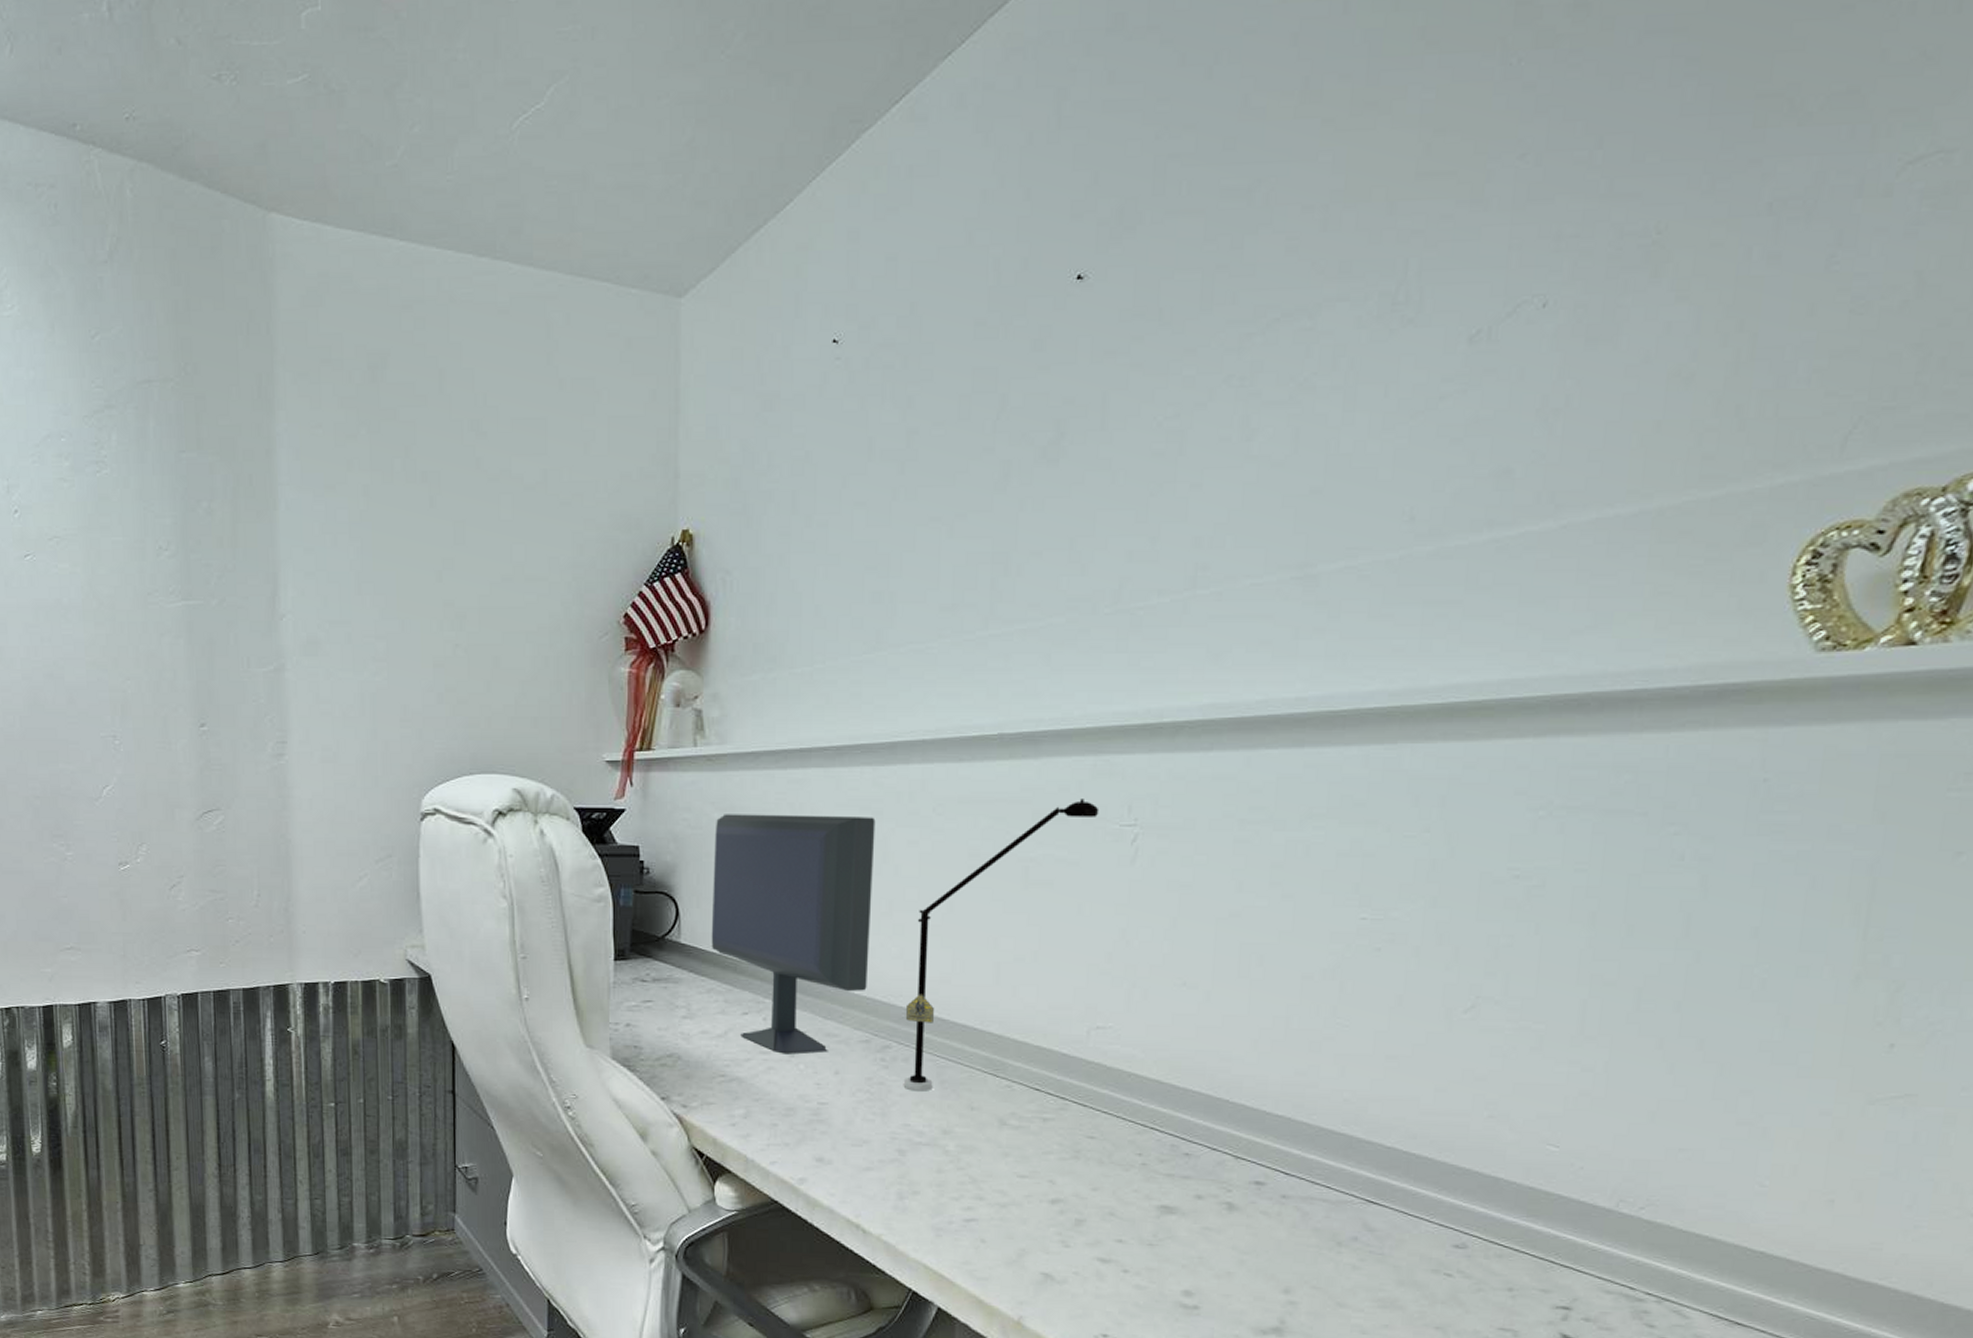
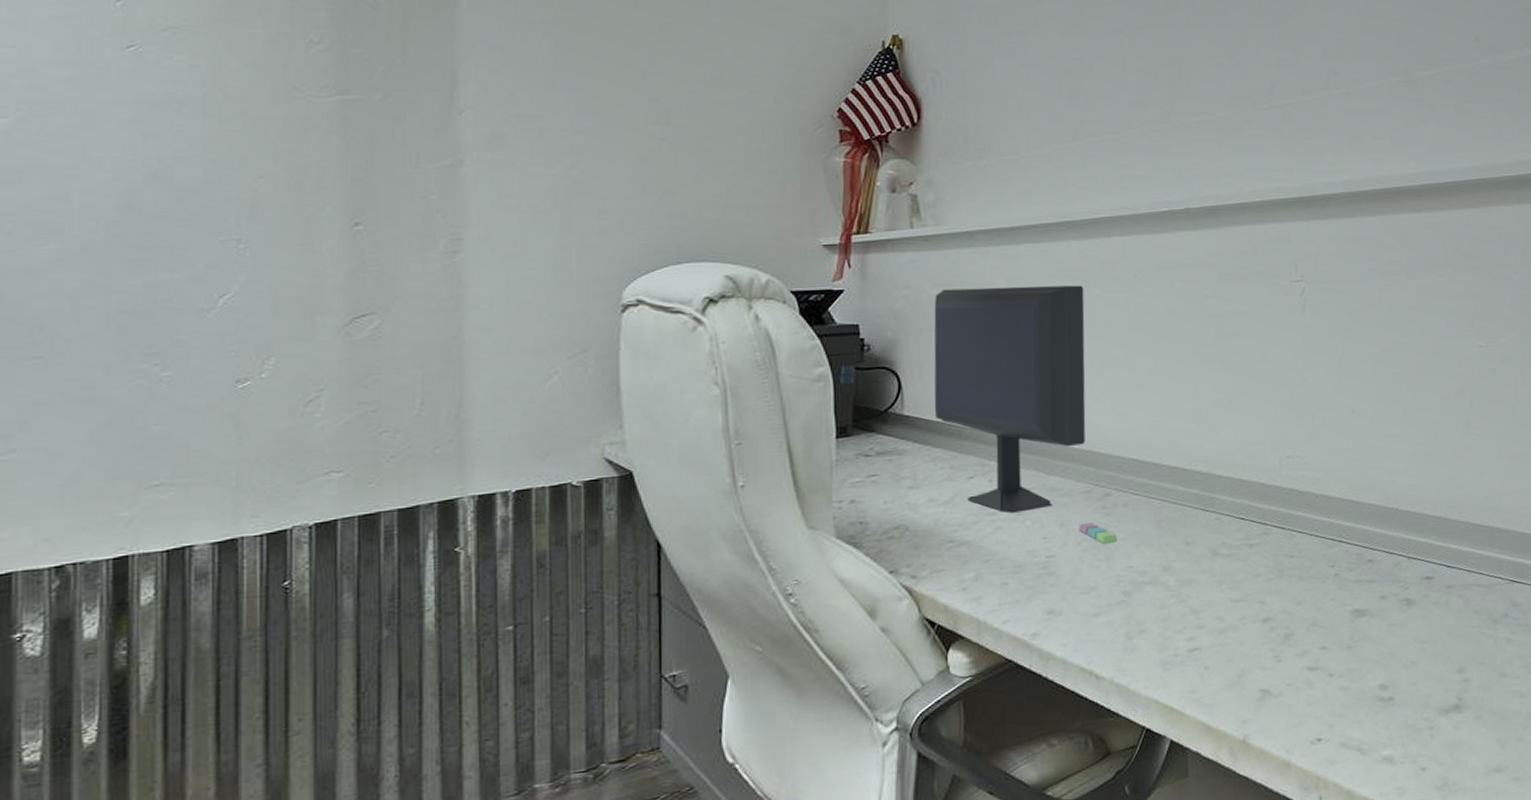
sticky notes: none [854,1073,894,1099] -> present [1079,522,1116,545]
desk lamp: present [903,799,1099,1093] -> none [1121,260,1272,535]

